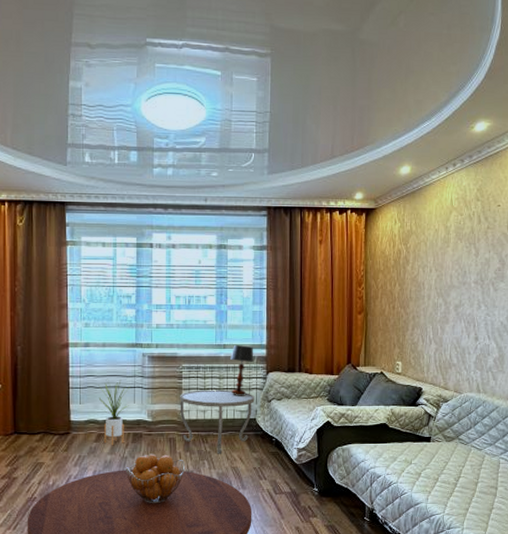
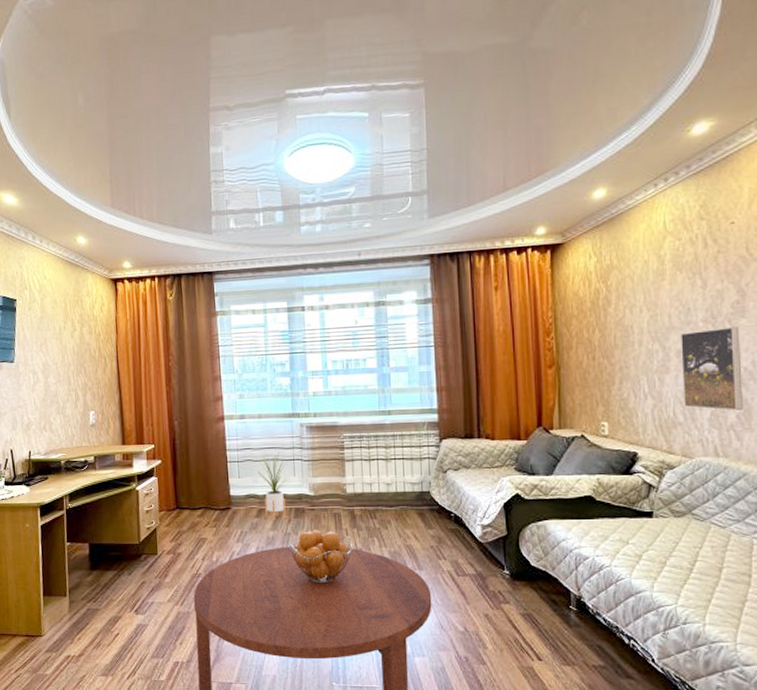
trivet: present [180,389,255,454] -> none [343,460,427,531]
table lamp: present [230,345,254,396] -> none [397,410,424,467]
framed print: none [457,288,500,356] -> present [681,326,743,411]

